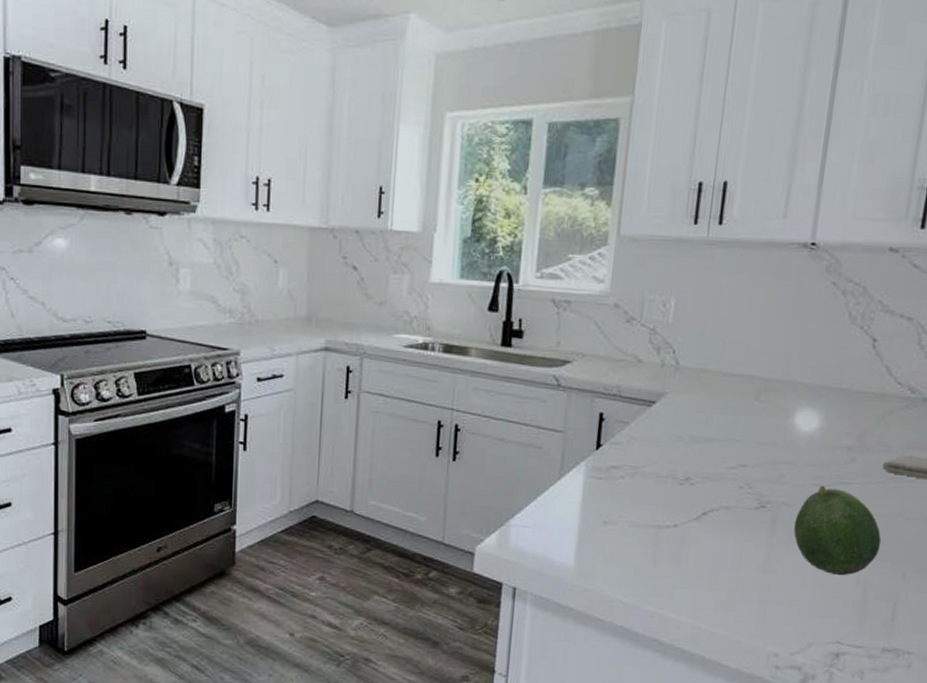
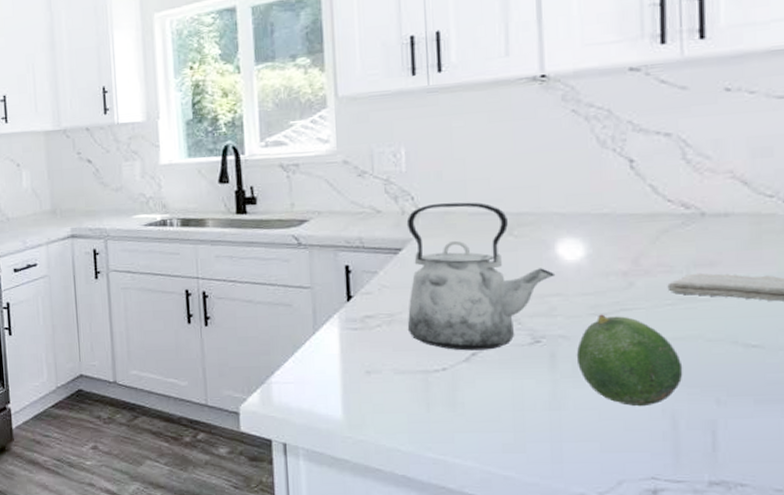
kettle: none [648,360,790,511] -> present [406,202,556,351]

